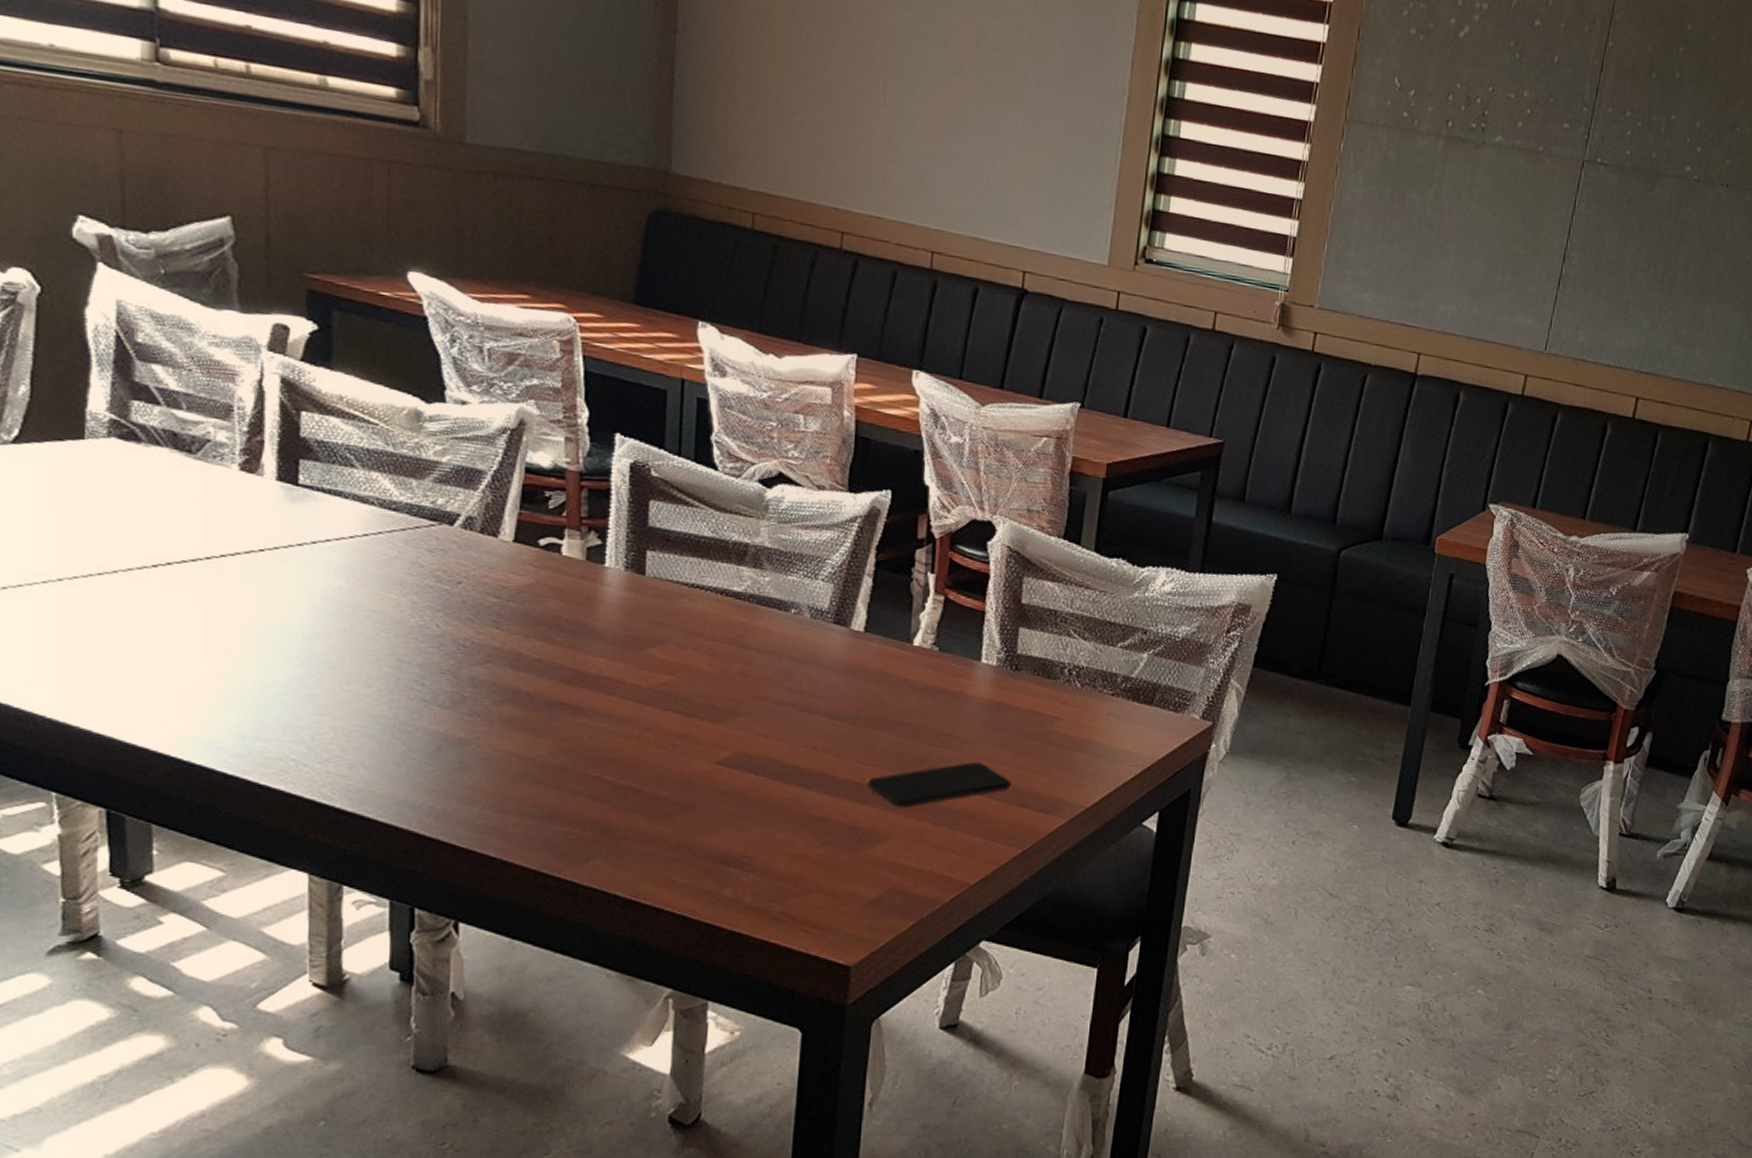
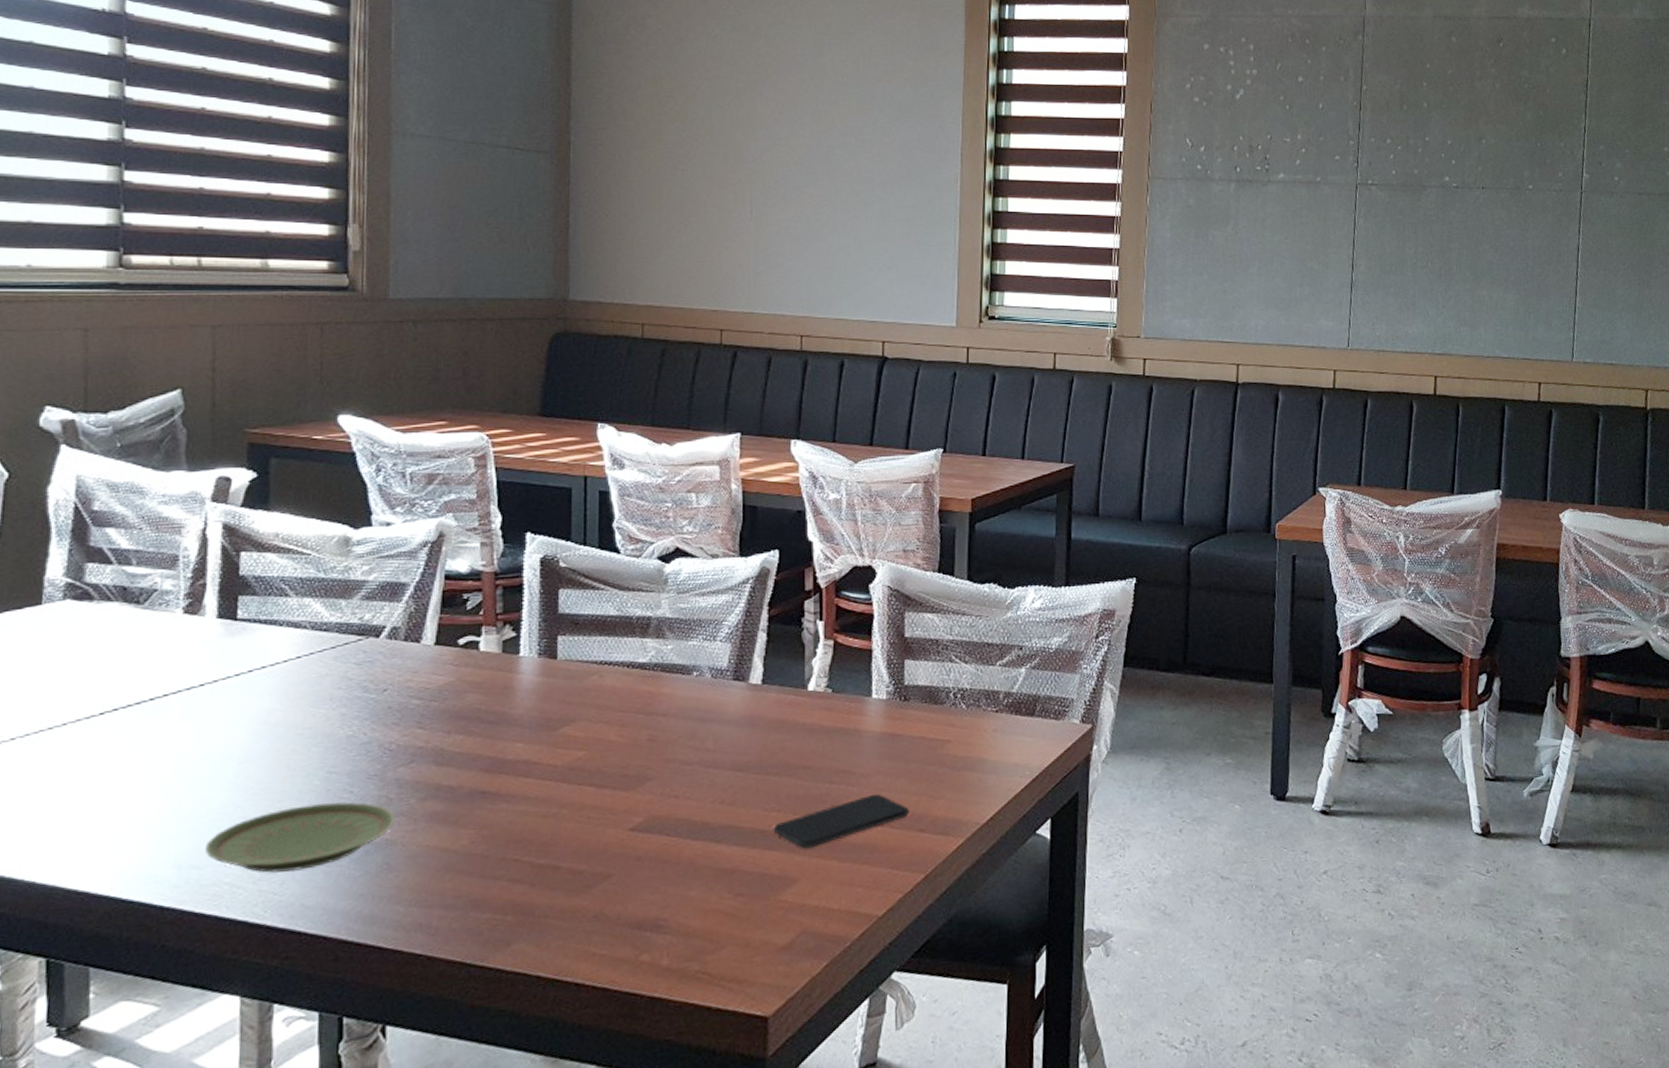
plate: none [269,691,470,757] -> present [205,801,396,873]

